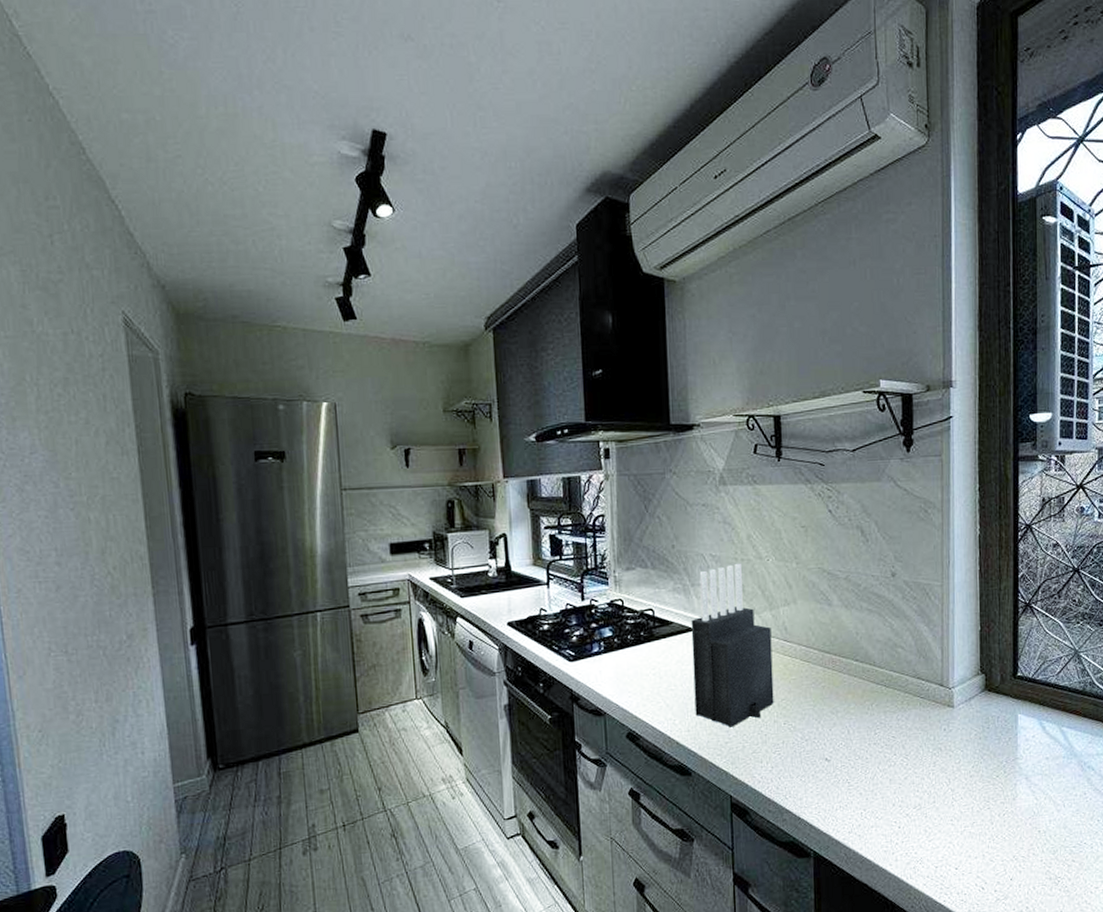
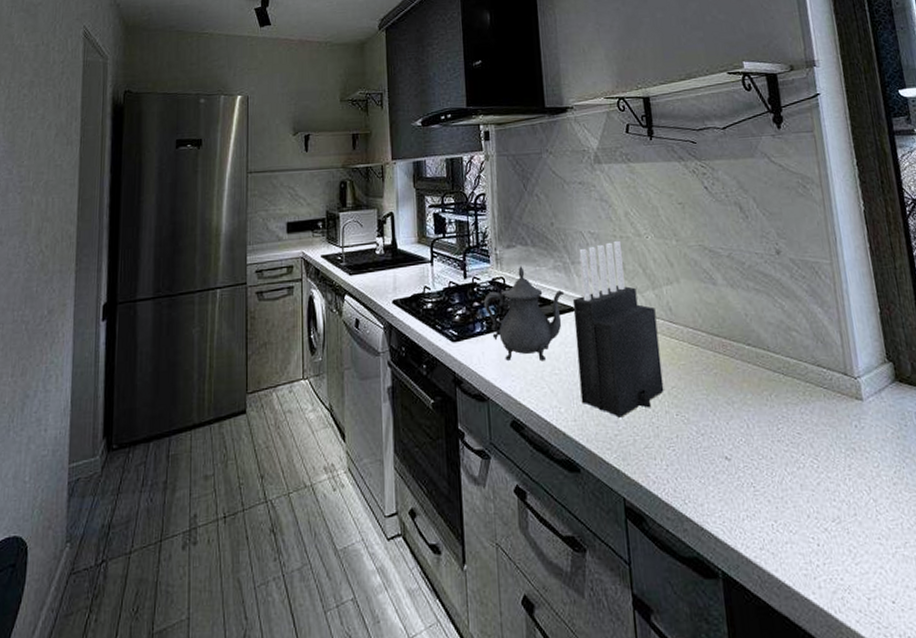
teapot: none [601,588,683,679] -> present [483,266,565,362]

